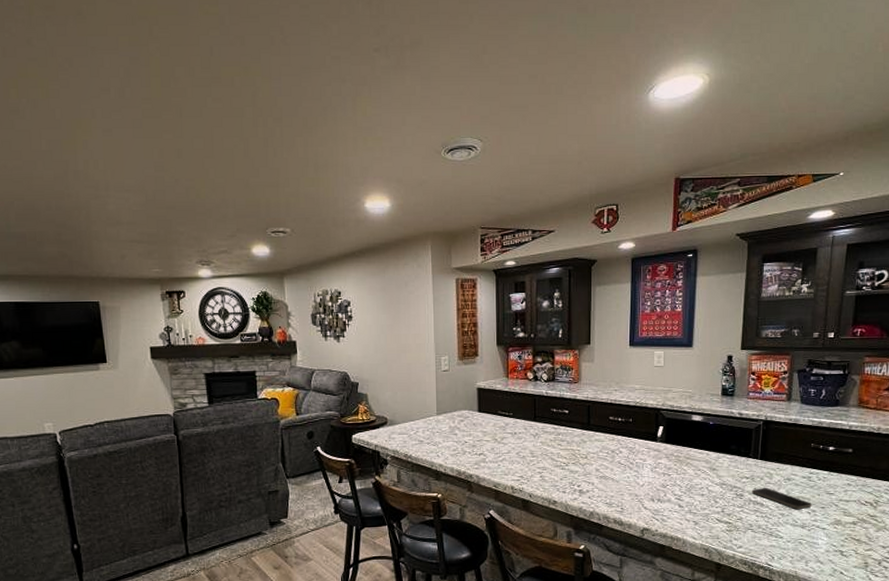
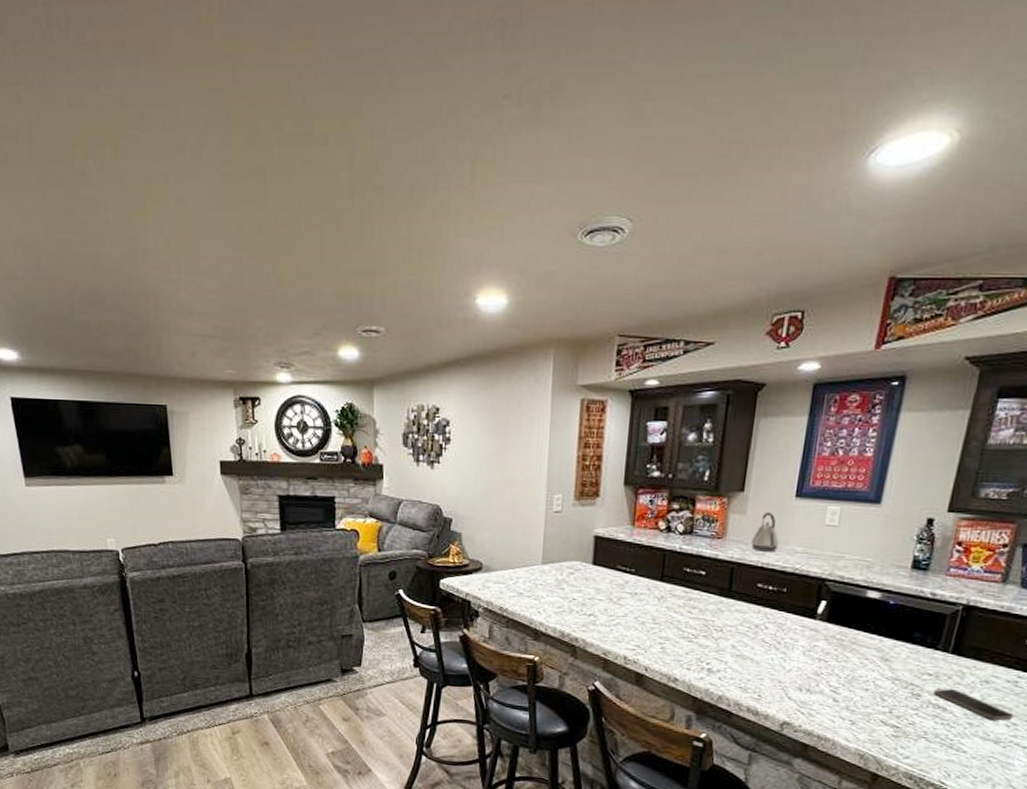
kettle: none [600,360,622,391] -> present [750,513,780,552]

